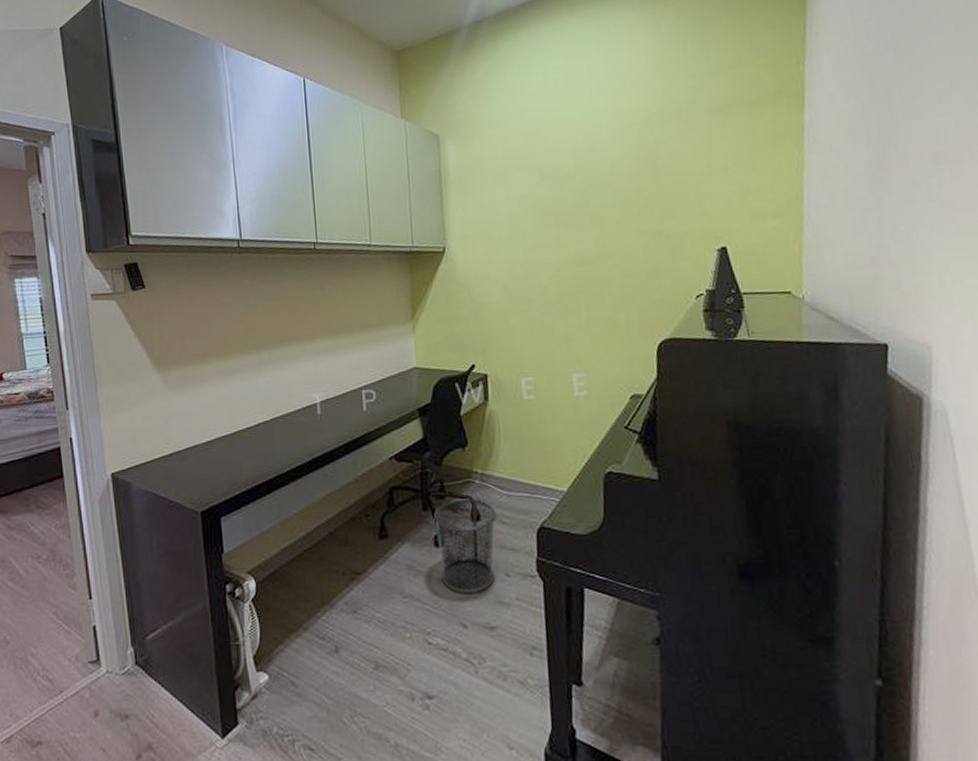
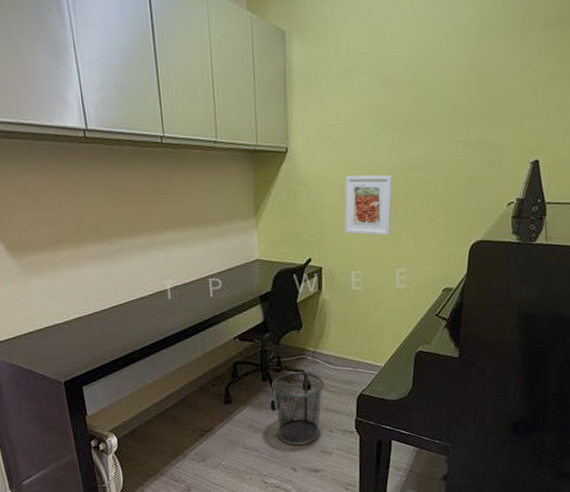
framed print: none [508,271,563,337] -> present [344,175,393,236]

